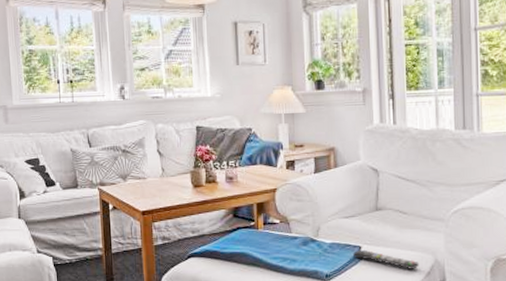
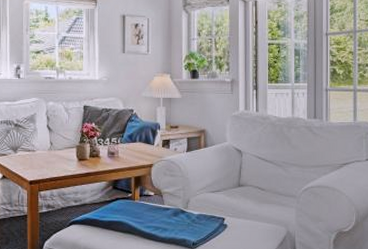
remote control: present [352,249,419,271] -> none [216,221,273,241]

